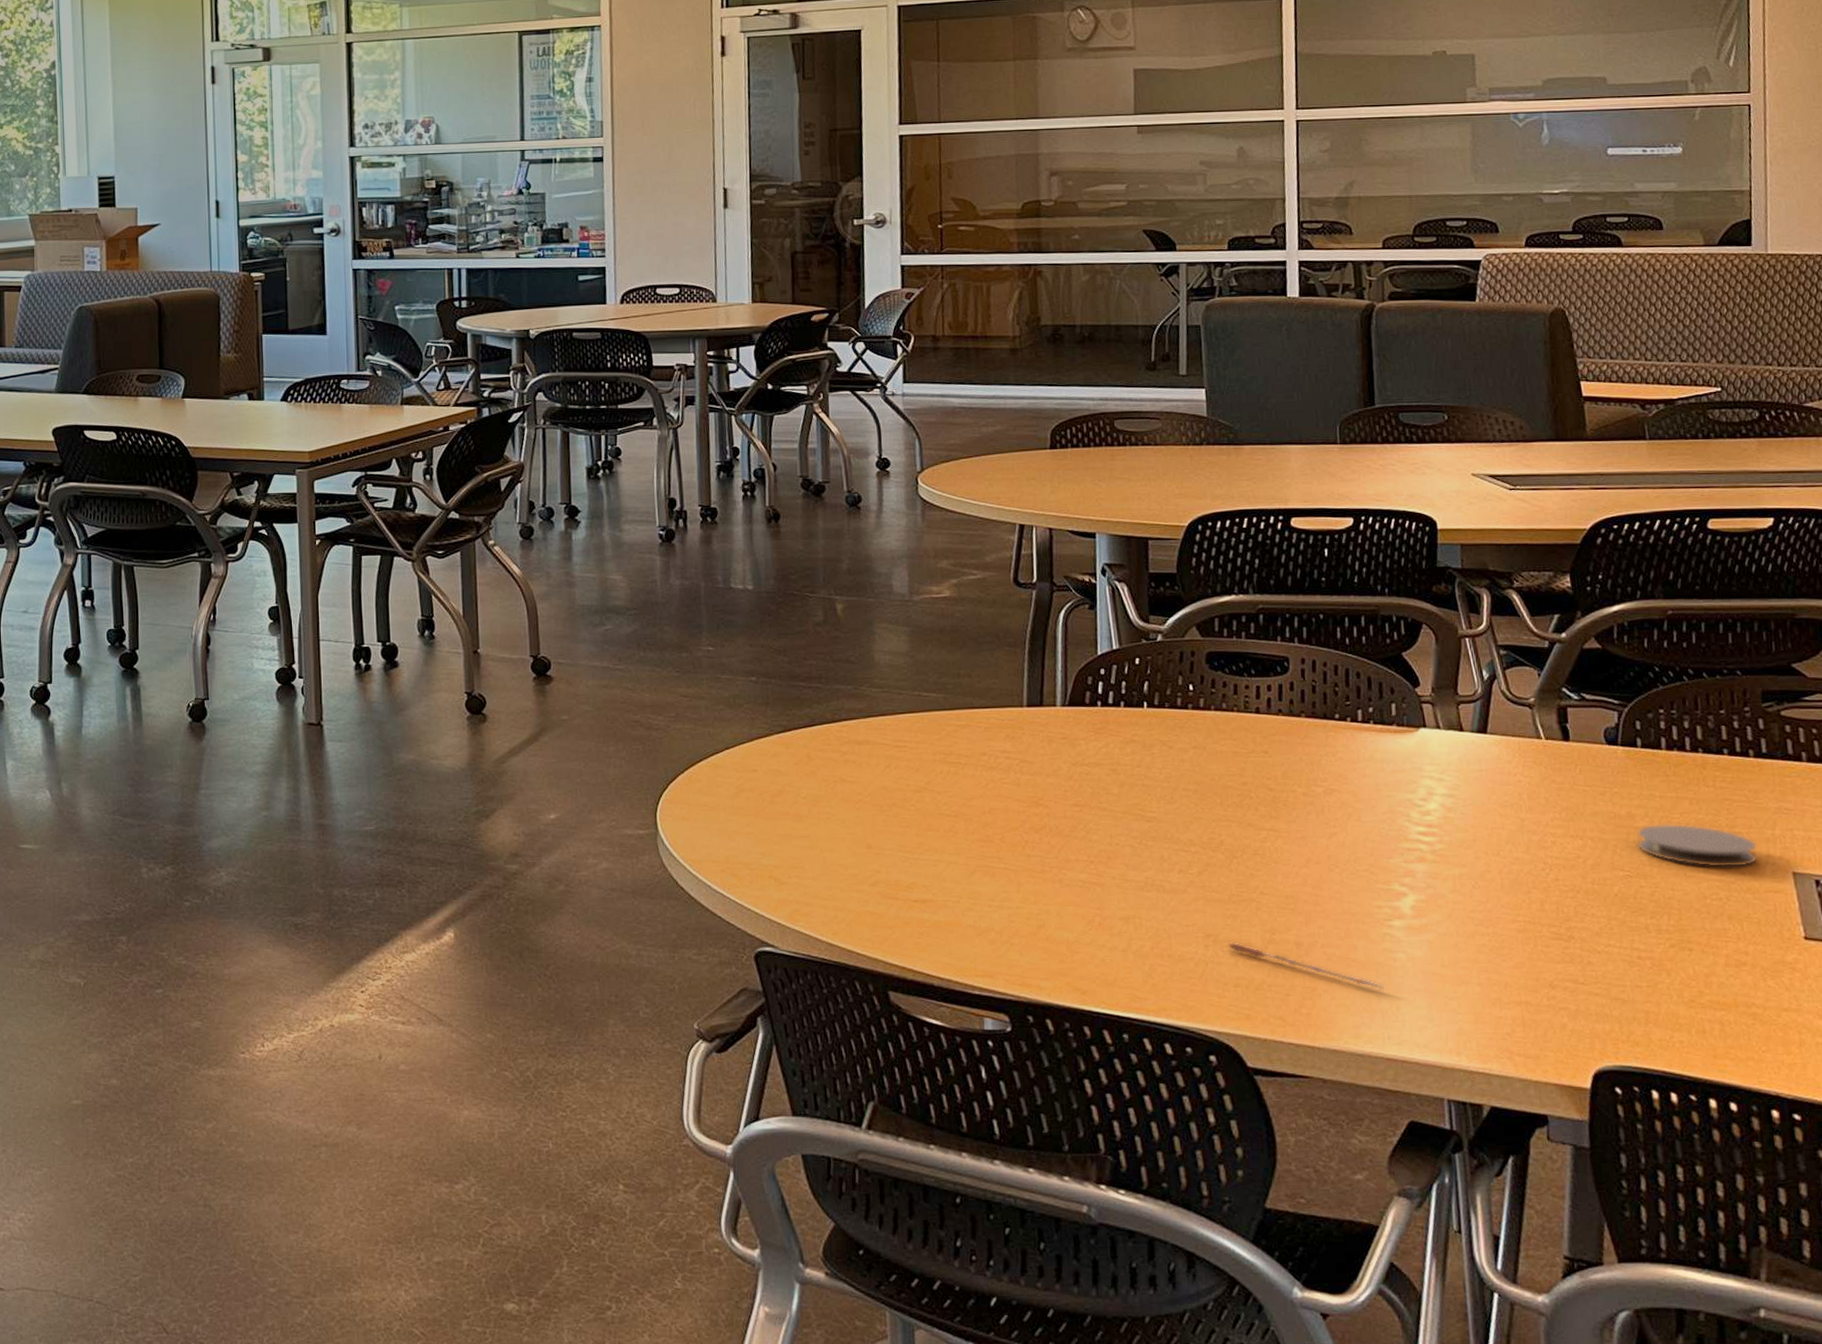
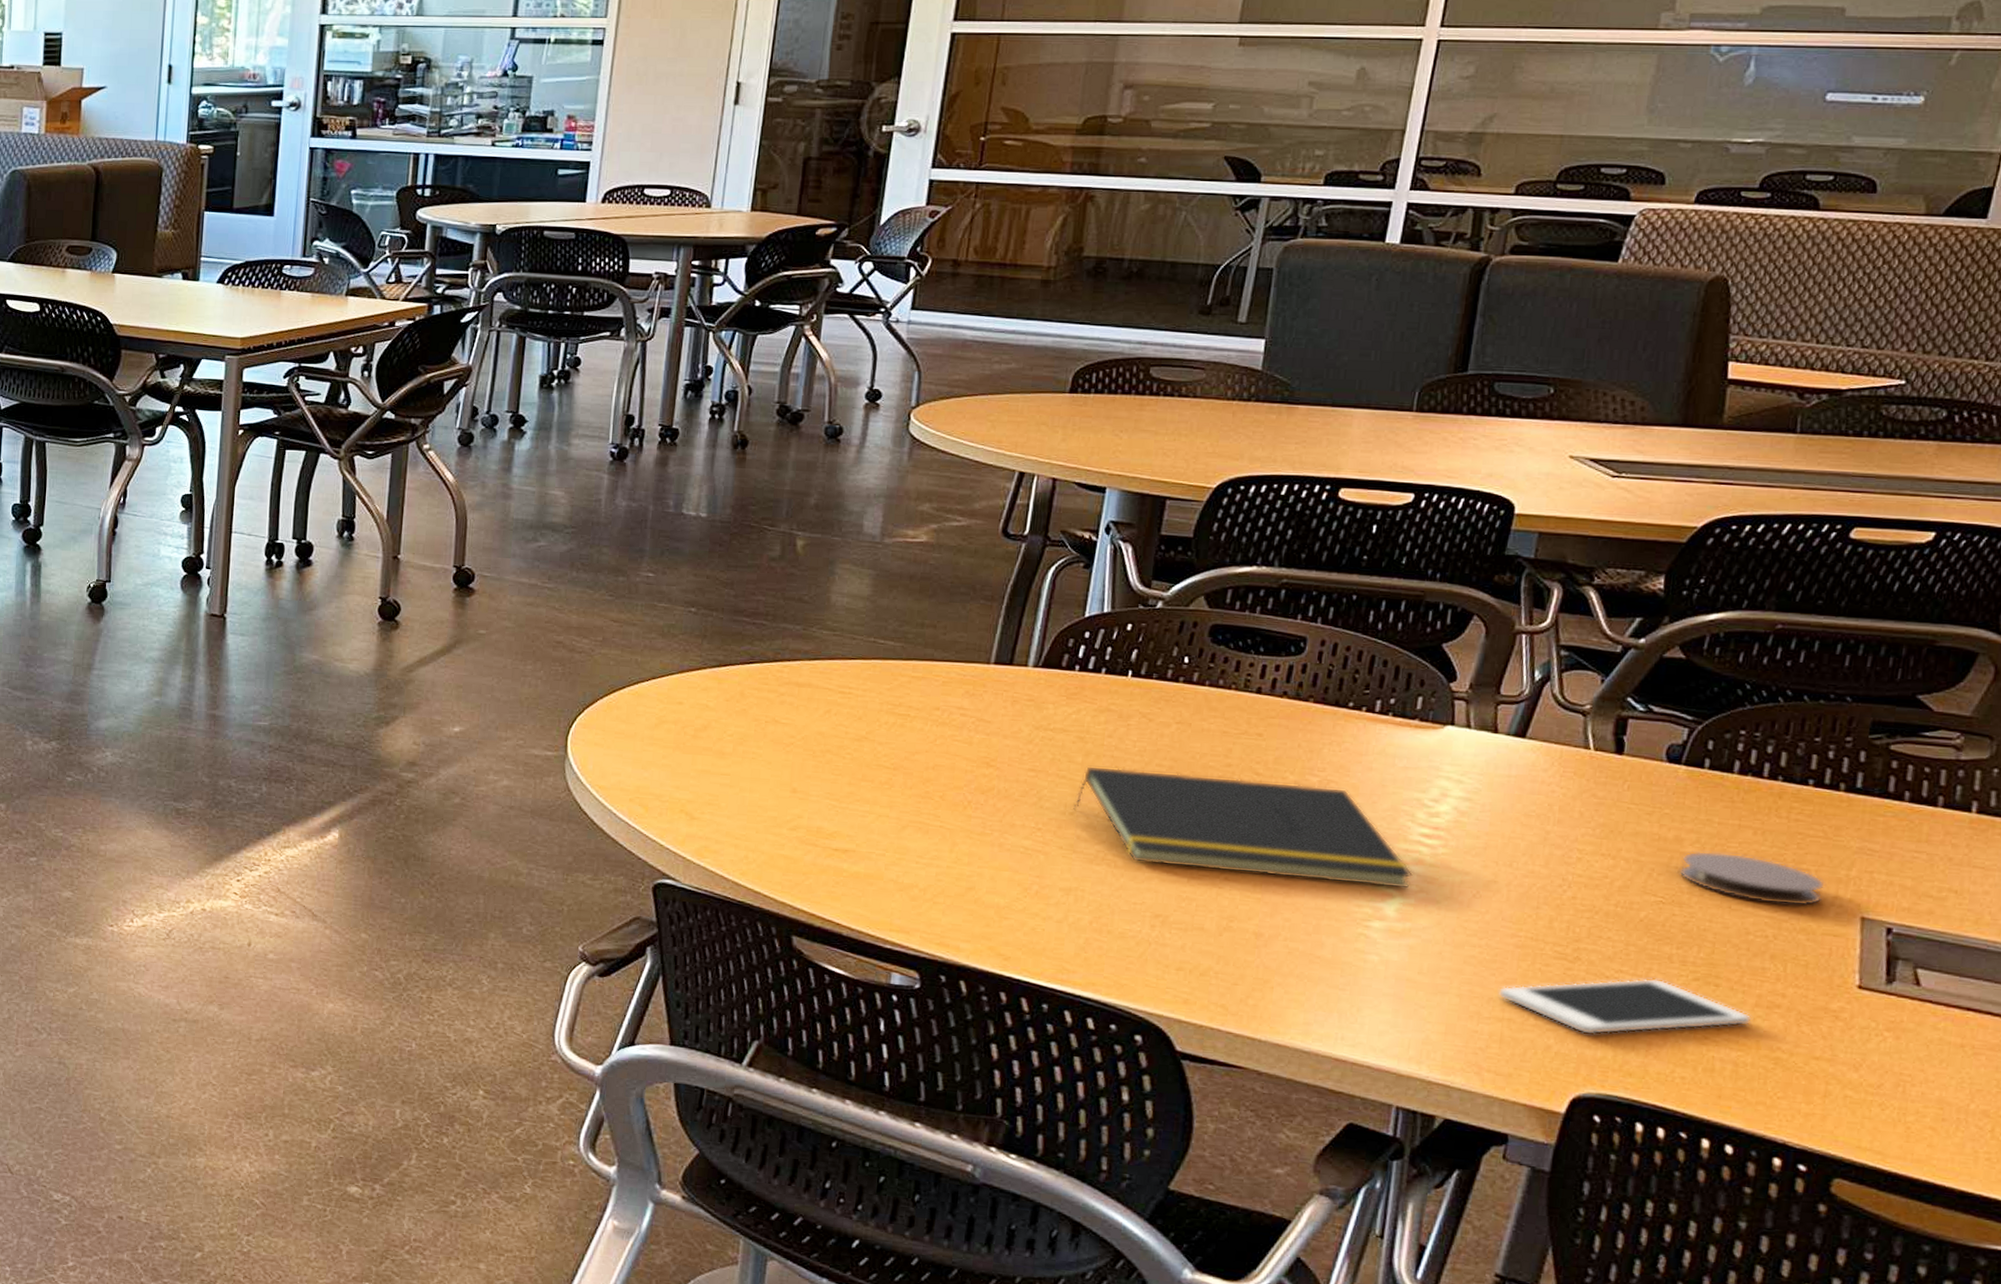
notepad: none [1118,795,1419,887] -> present [1073,765,1413,890]
pen: present [1228,942,1384,990] -> none [1177,925,1347,990]
cell phone: none [1511,949,1726,1010] -> present [1498,978,1752,1035]

